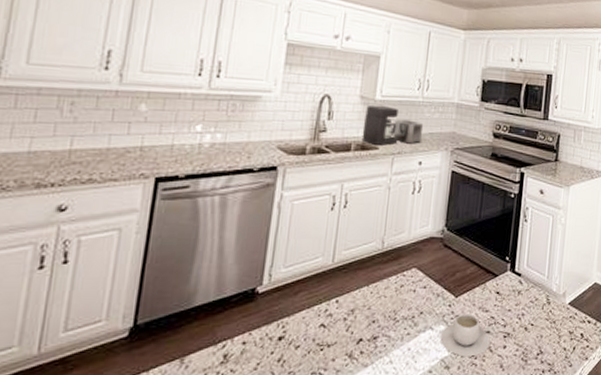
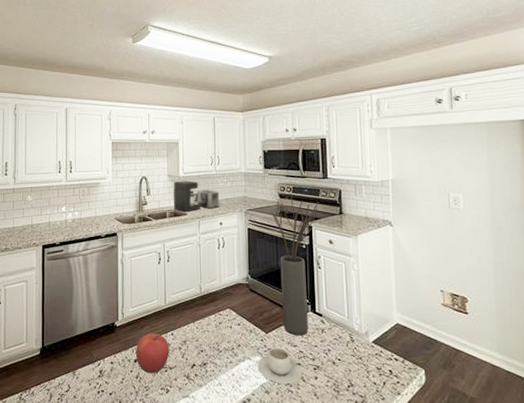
fruit: none [281,301,331,355] -> present [135,333,169,374]
vase: none [477,133,536,299] -> present [272,193,319,336]

